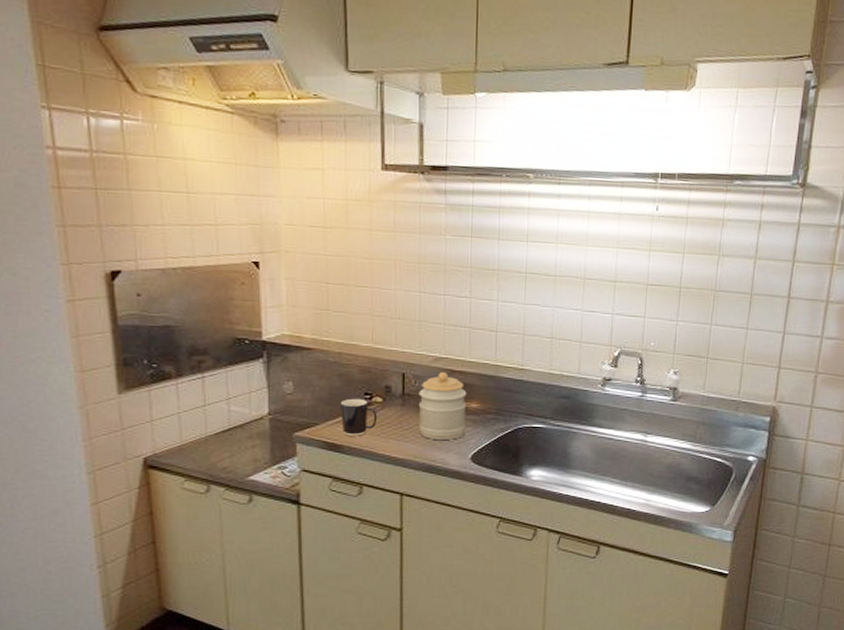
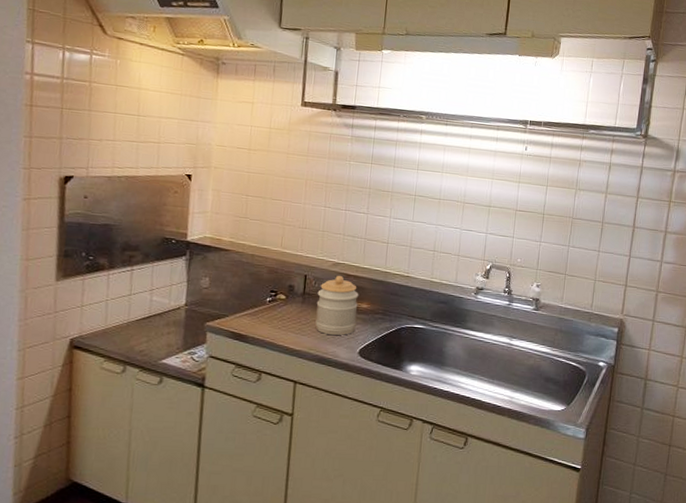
mug: present [340,398,378,436] -> none [248,294,280,328]

